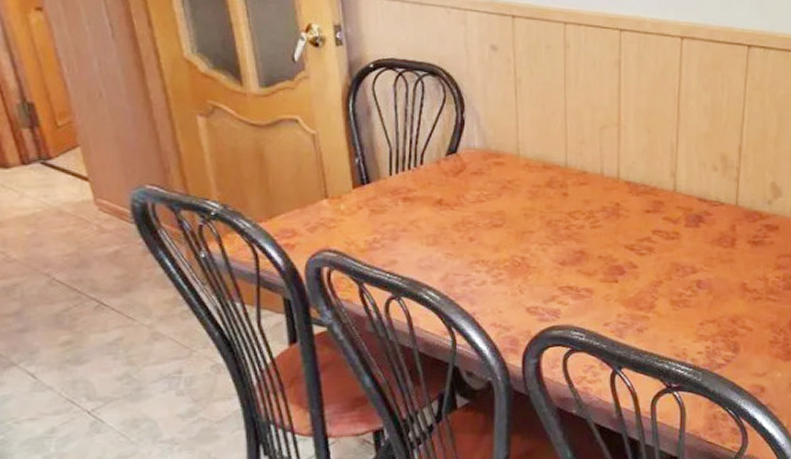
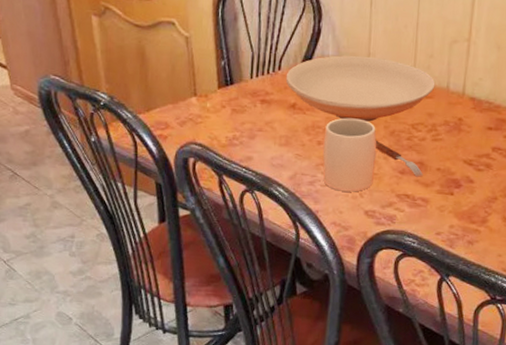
decorative bowl: none [429,145,589,213] -> present [285,55,436,122]
mug: none [475,210,534,289] -> present [322,118,377,192]
fork: none [531,232,584,267] -> present [375,141,423,177]

